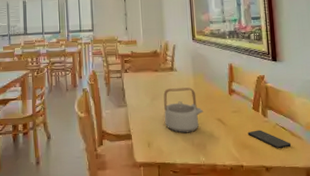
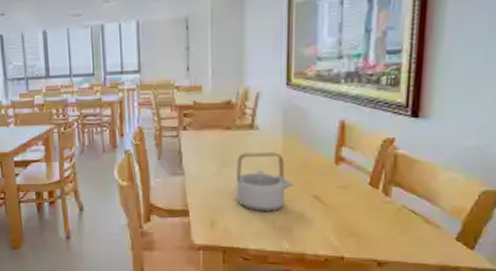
smartphone: present [247,130,292,149] -> none [356,213,423,239]

